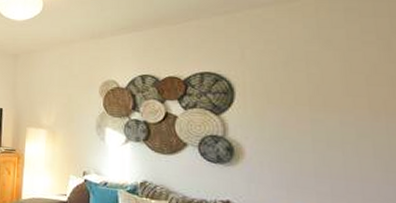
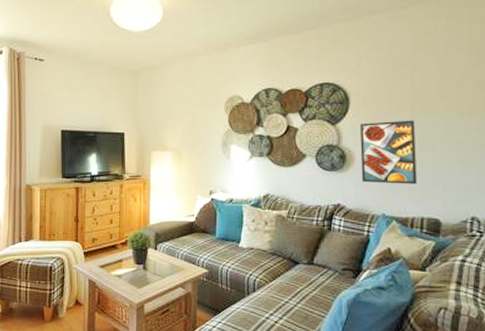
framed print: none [248,115,326,189] -> present [359,120,417,185]

